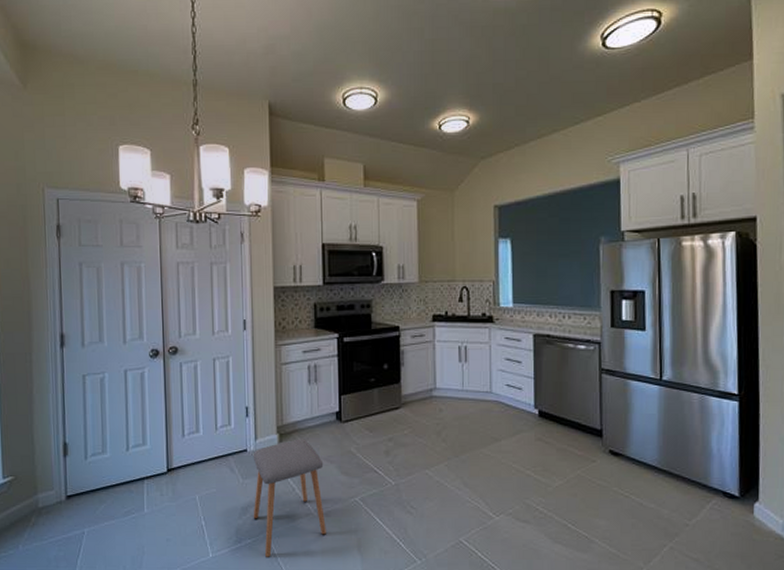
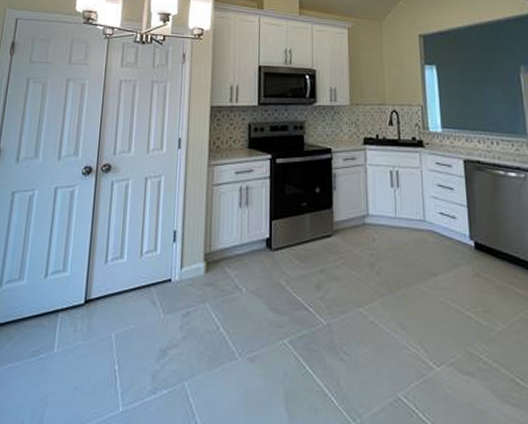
stool: present [253,439,326,558] -> none [171,268,251,415]

